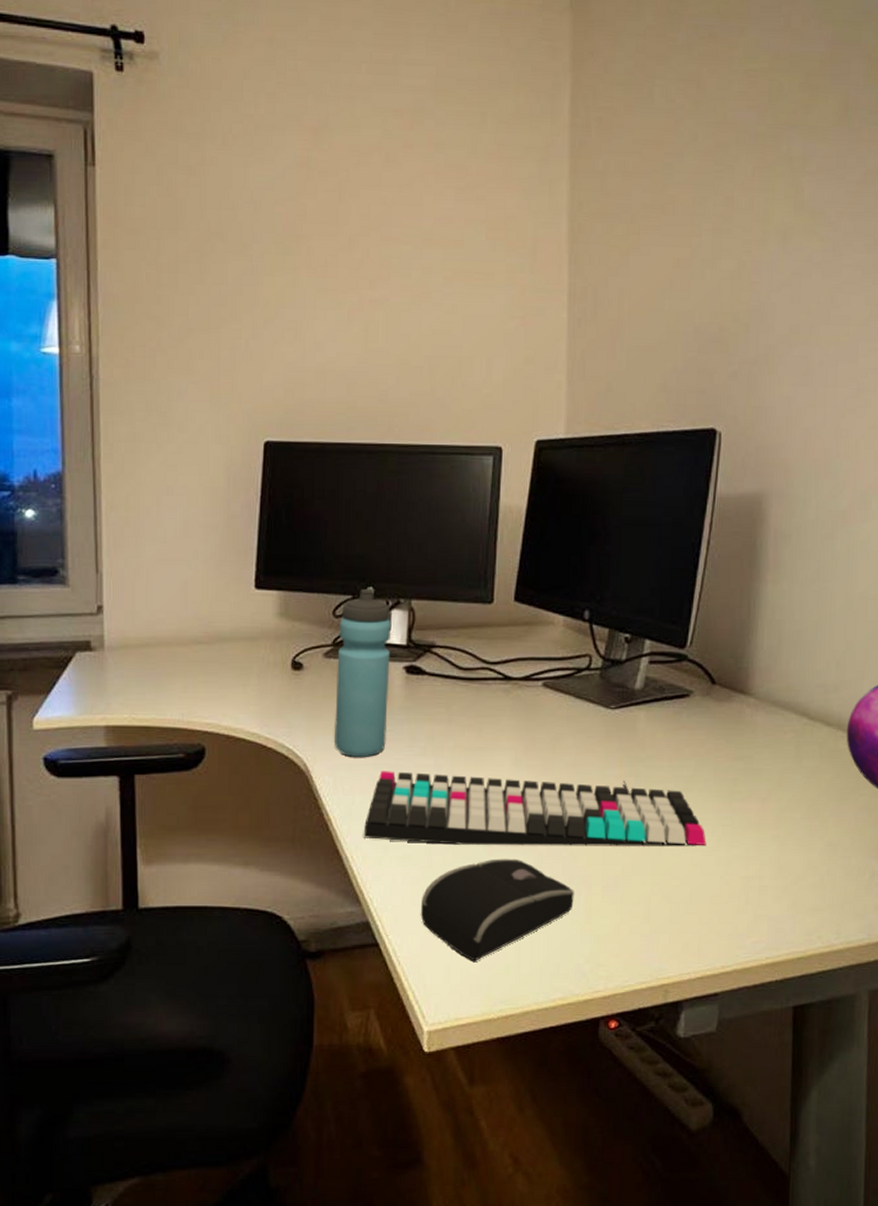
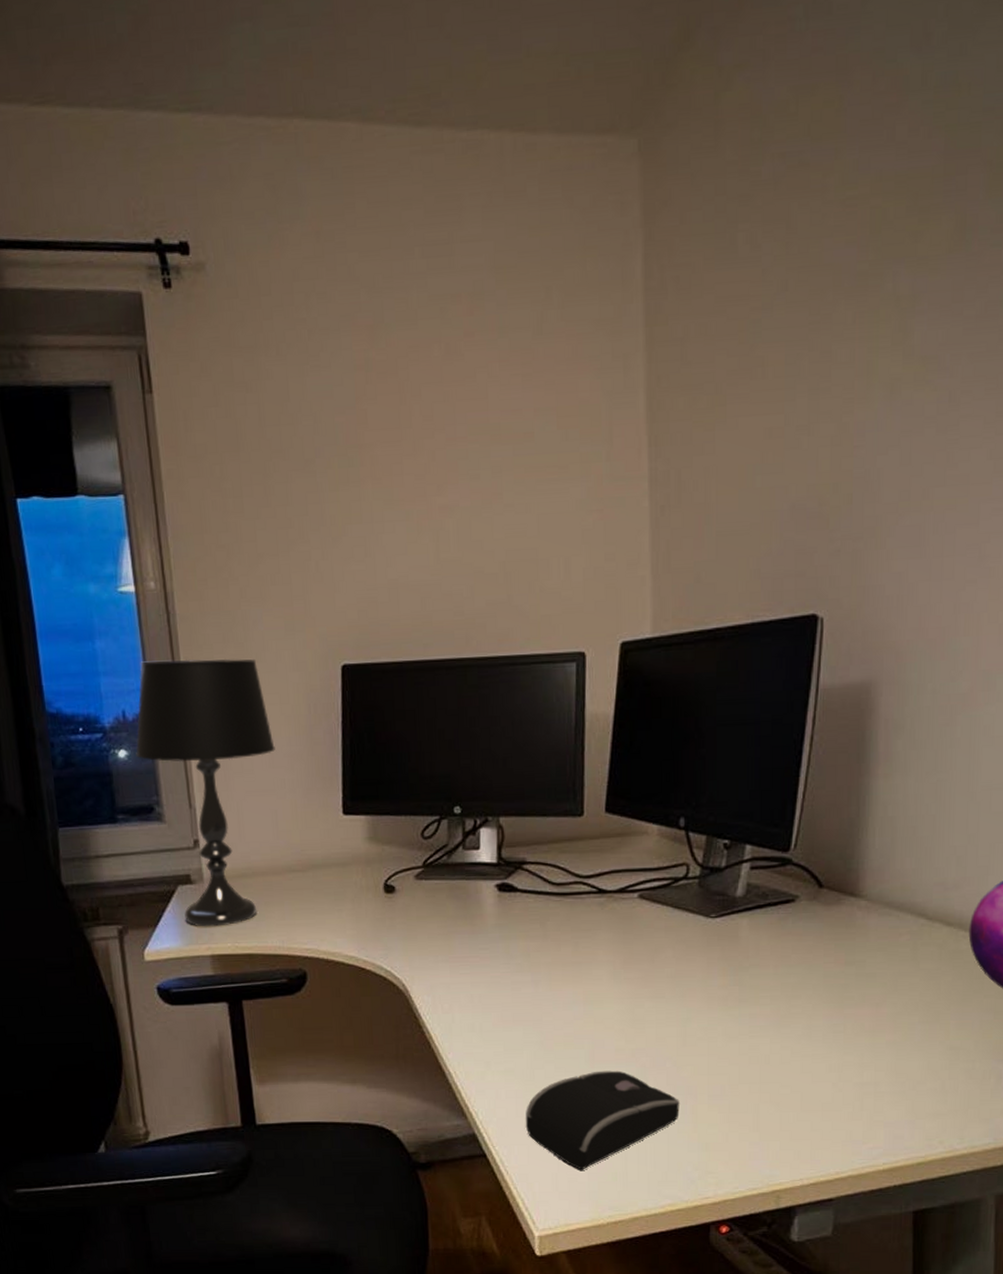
table lamp: none [44,422,191,697] -> present [135,659,275,927]
water bottle: present [335,588,392,758] -> none [428,808,482,977]
keyboard: present [363,771,706,846] -> none [465,988,817,1059]

